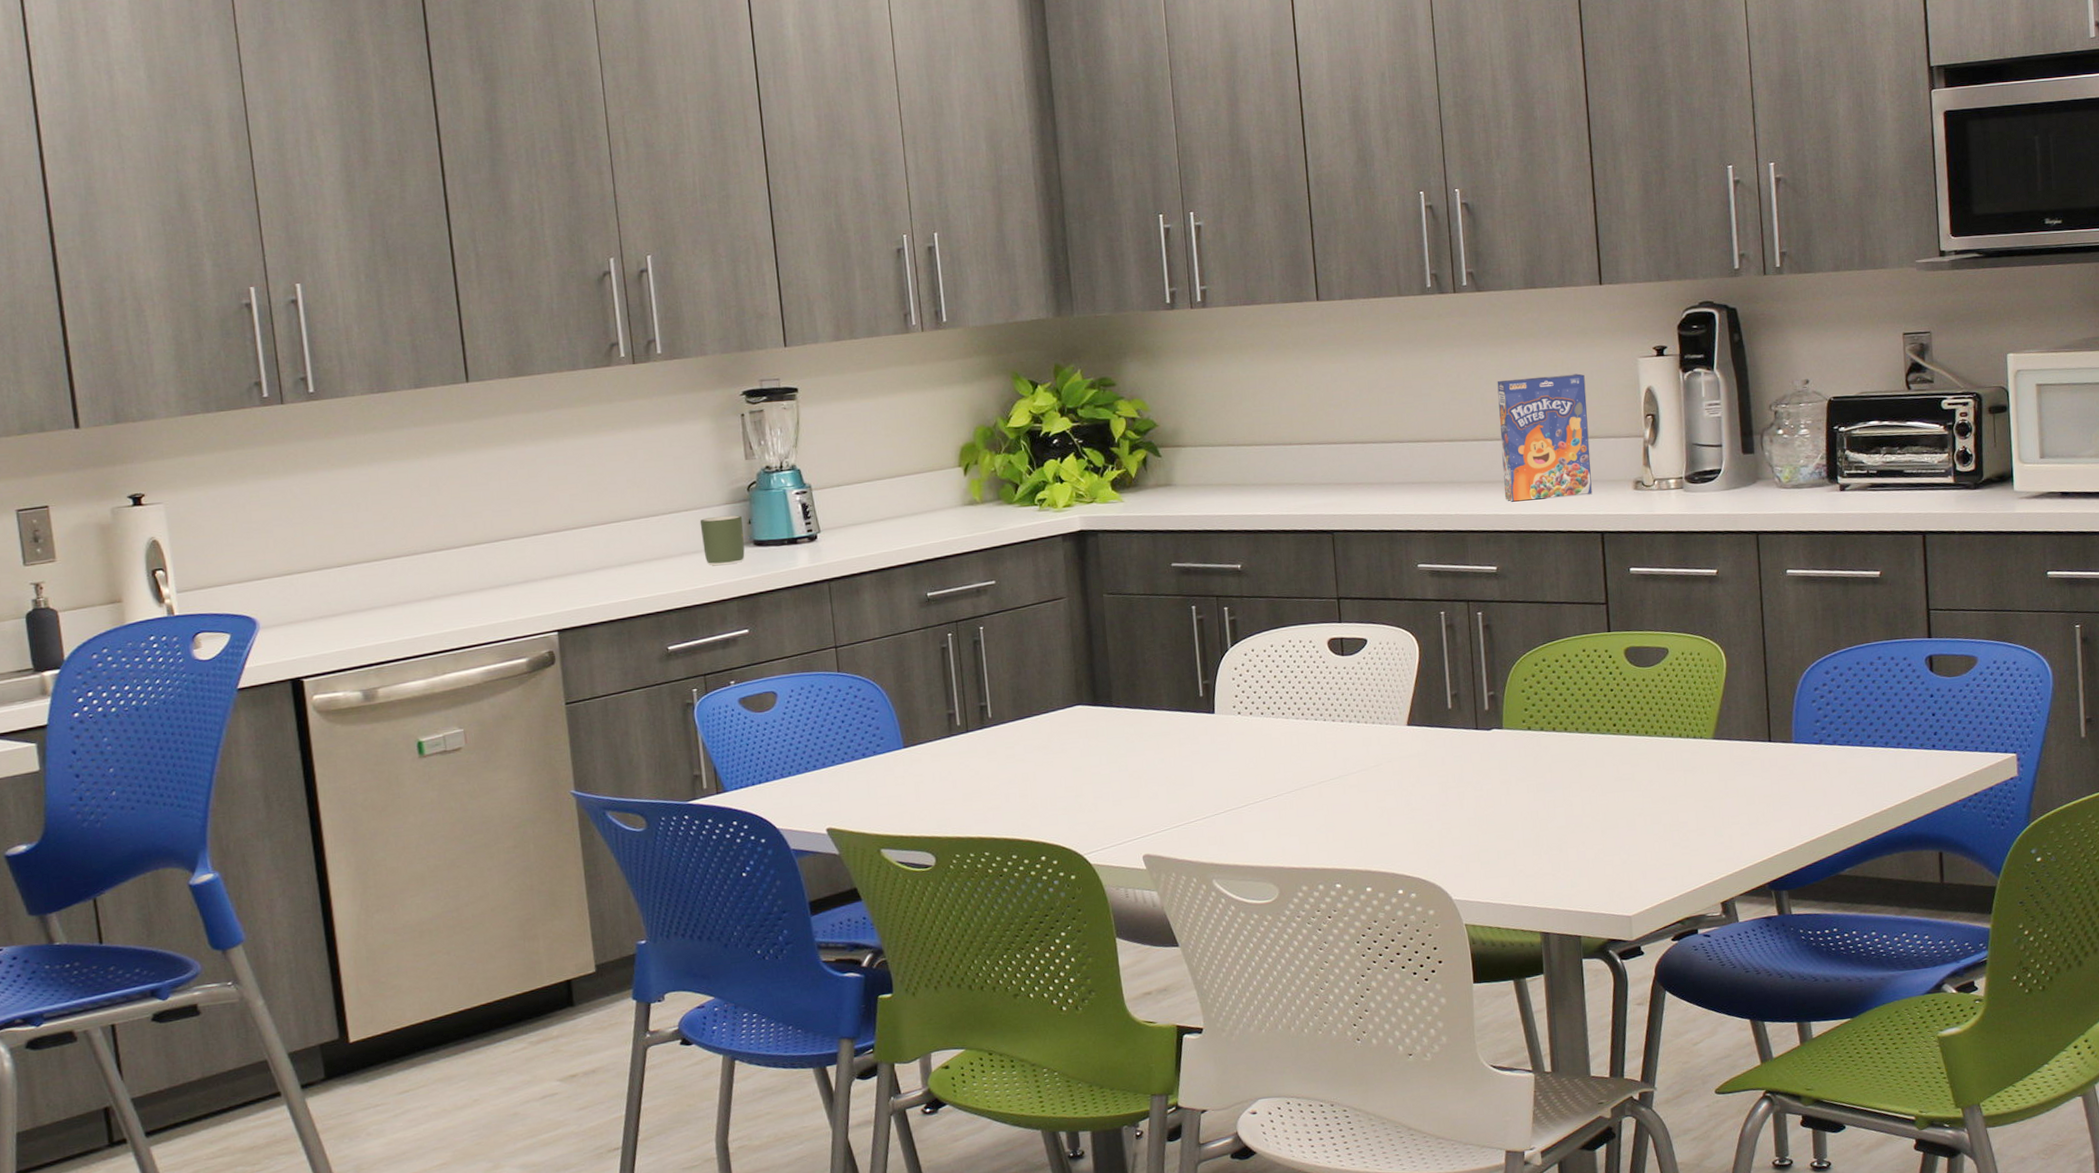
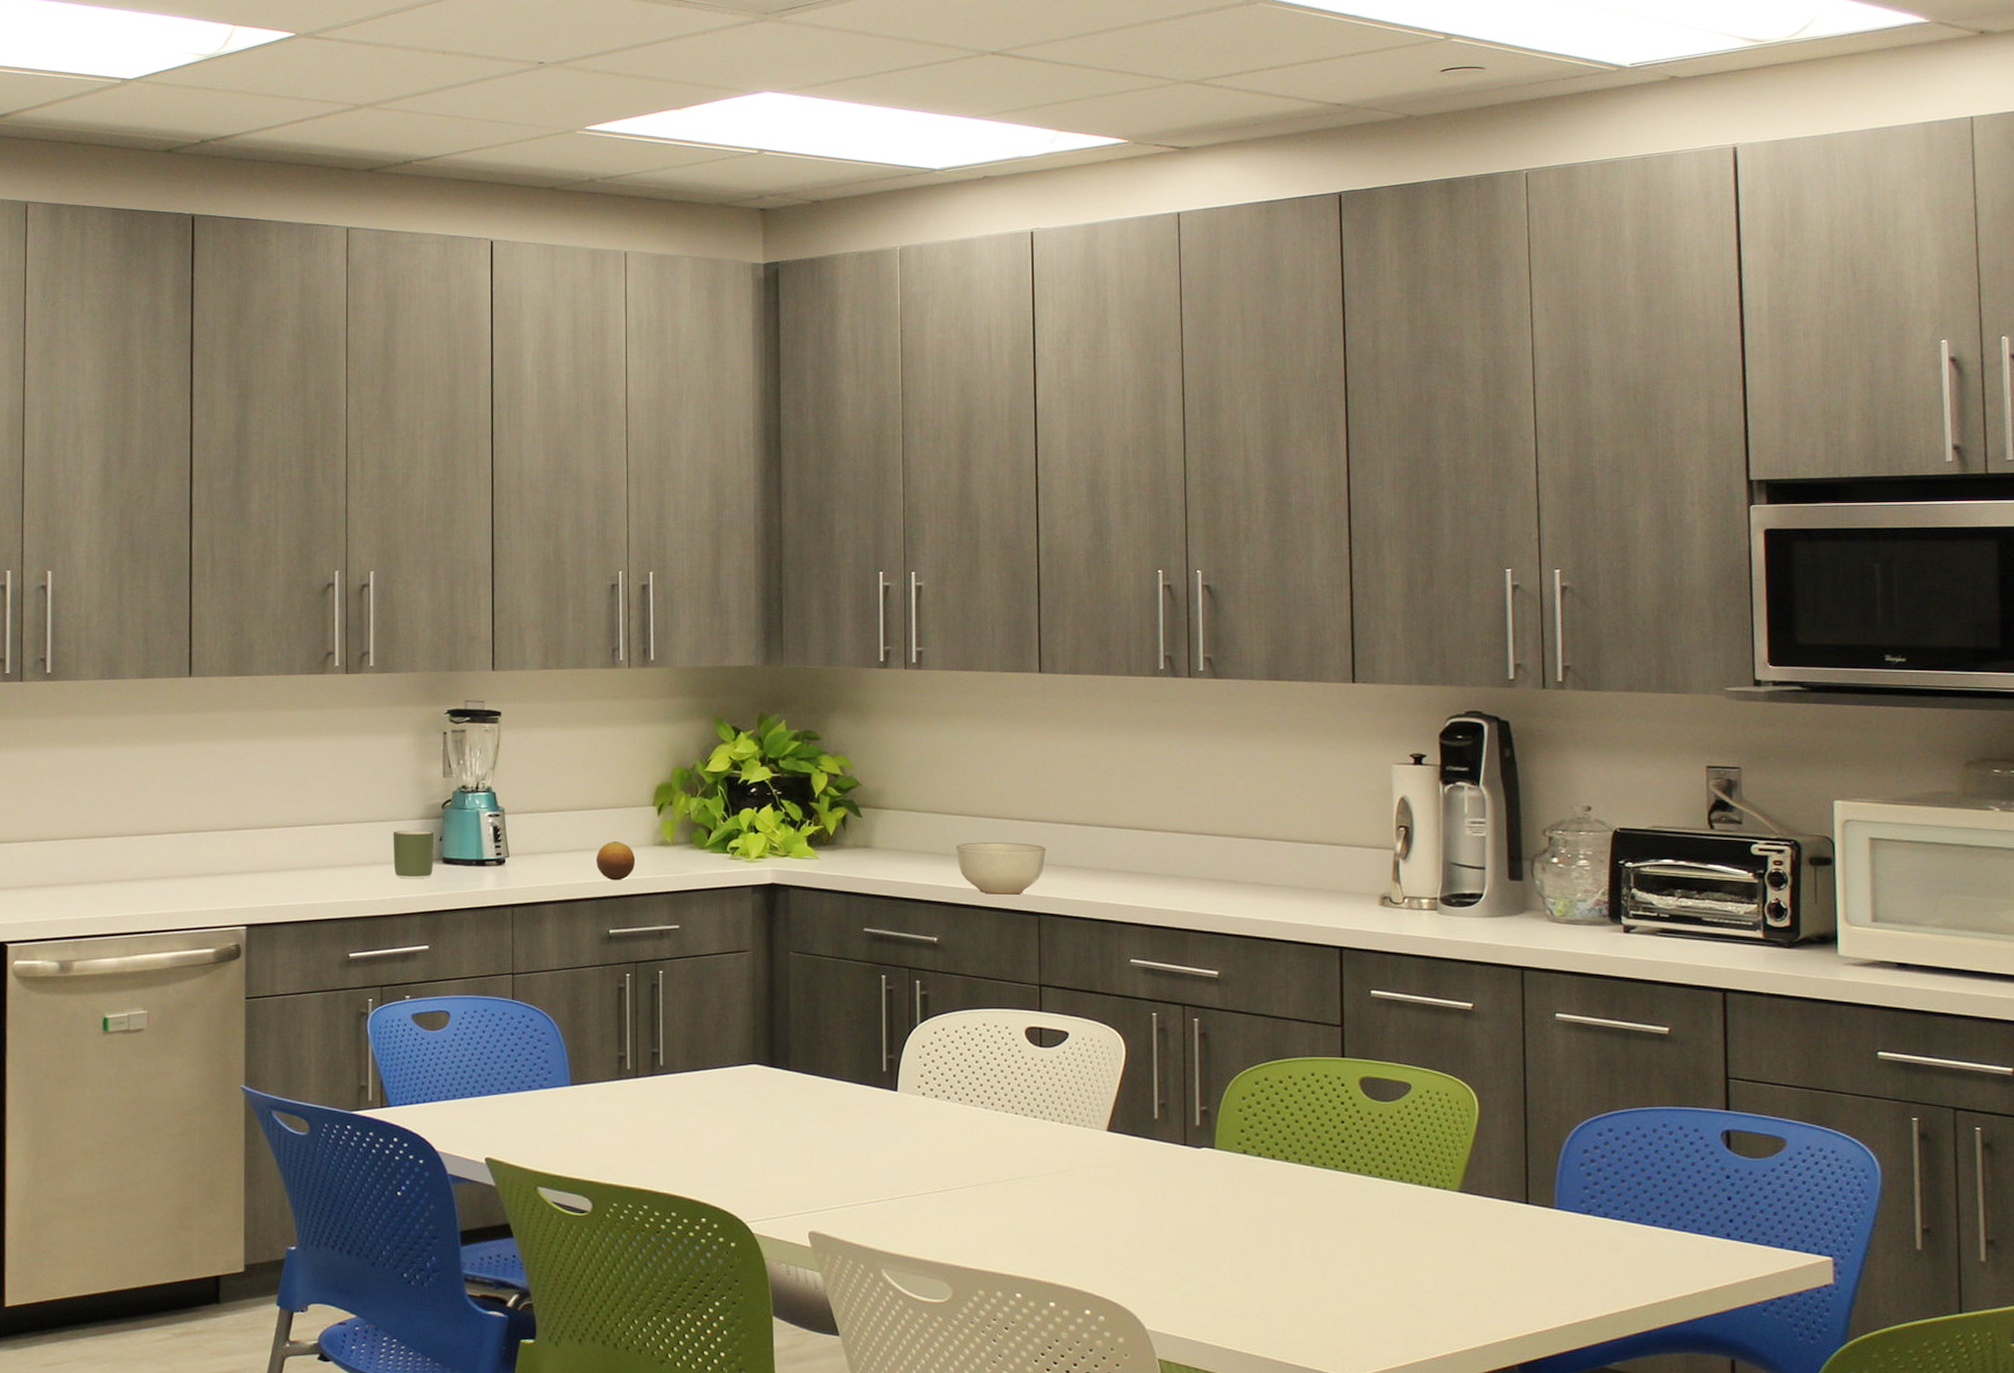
fruit: none [907,505,947,545] -> present [595,842,636,881]
bowl: none [1252,466,1336,518] -> present [956,842,1047,895]
cereal box: present [1497,373,1592,502] -> none [1231,773,1332,905]

